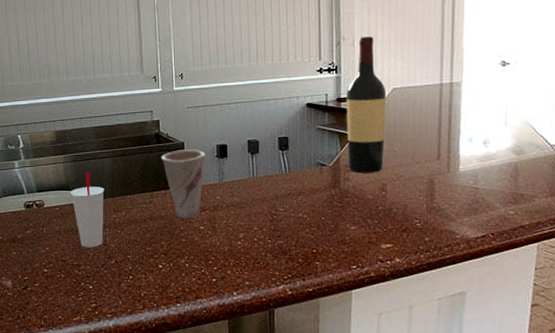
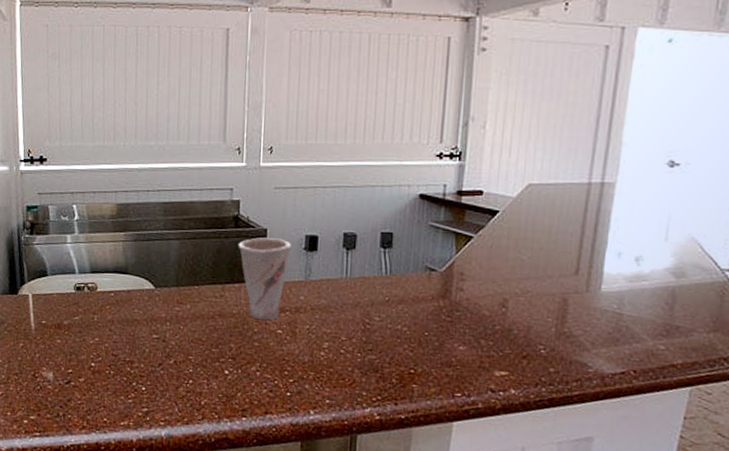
cup: present [70,172,104,248] -> none [129,254,169,343]
wine bottle: present [346,36,387,173] -> none [463,118,520,285]

